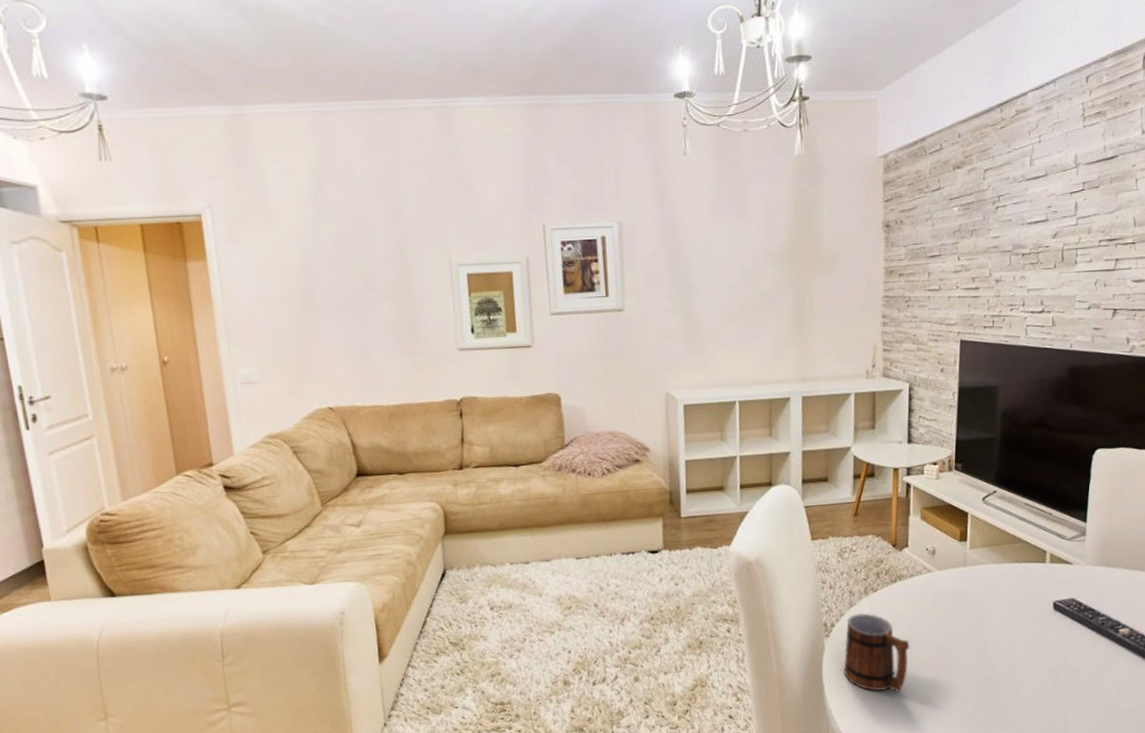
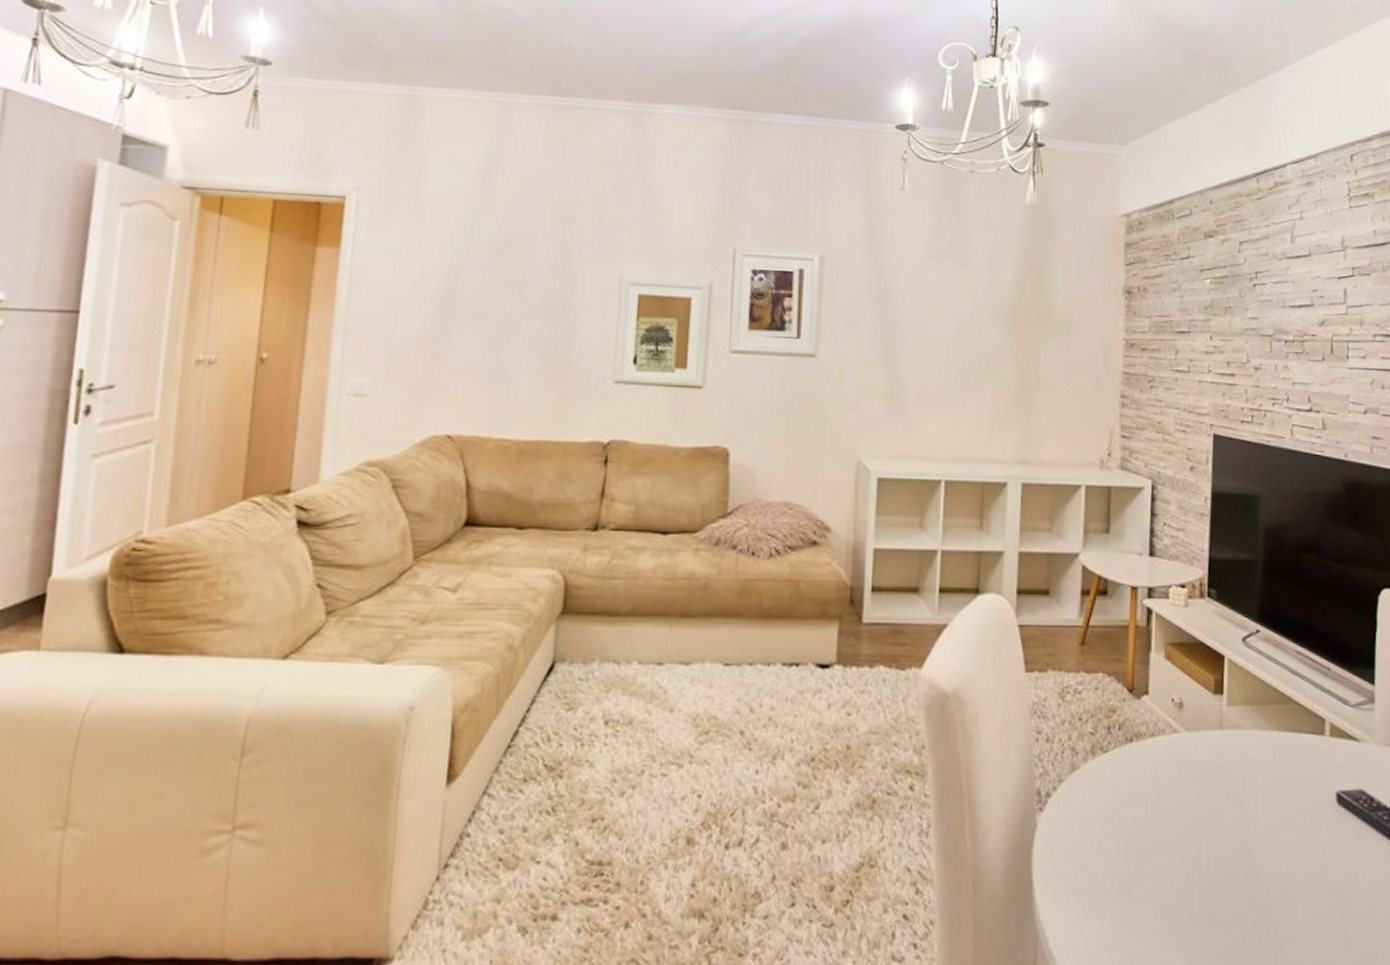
mug: present [843,613,909,692] -> none [1060,780,1148,904]

